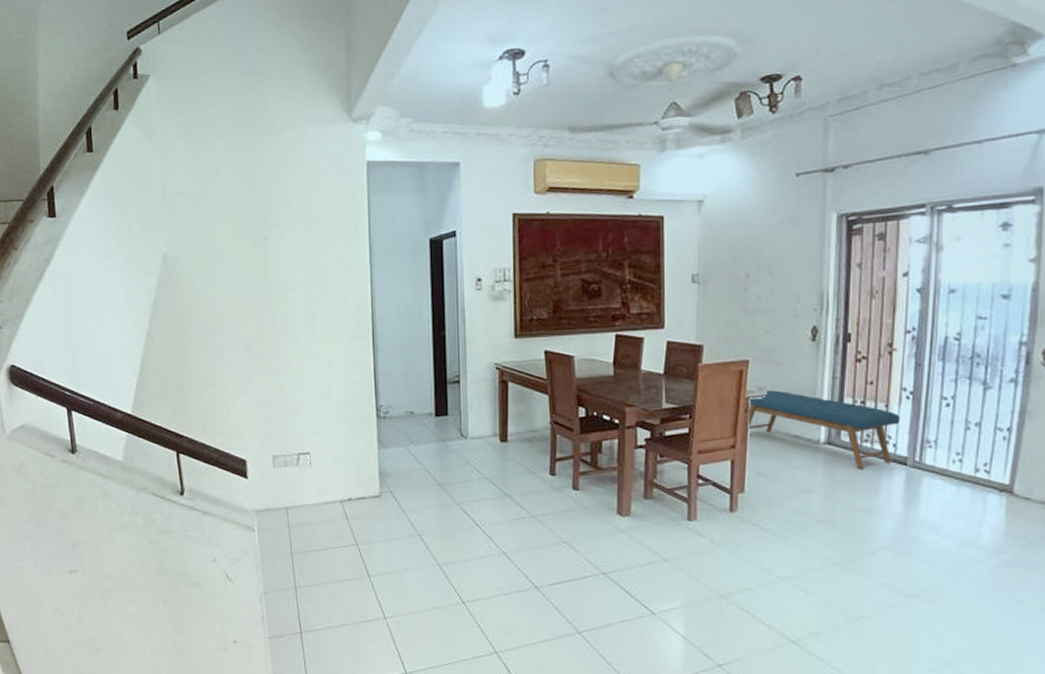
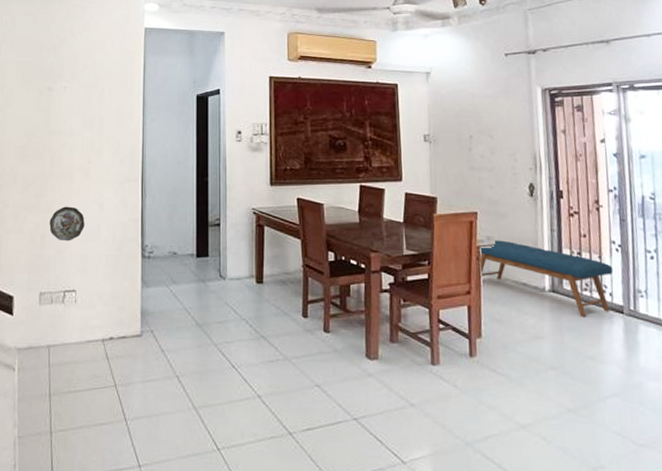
decorative plate: none [277,367,314,403] -> present [49,206,85,241]

